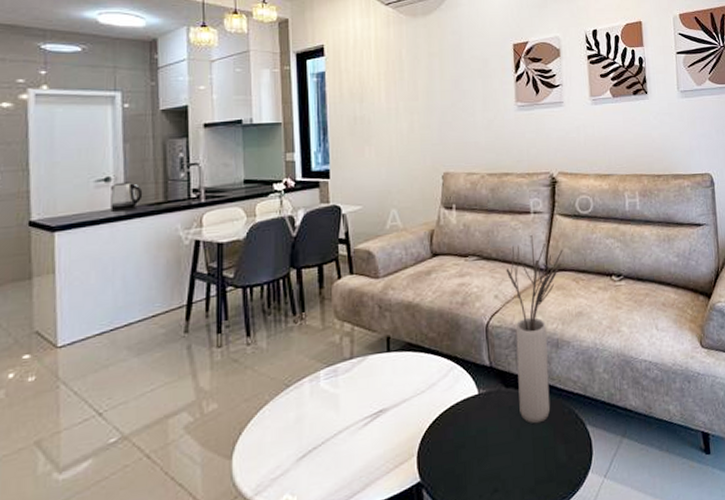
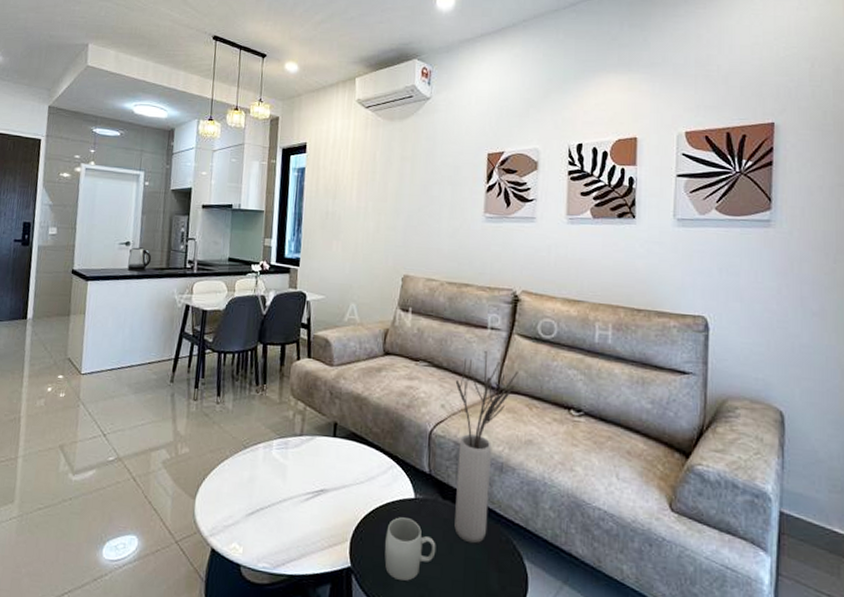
mug: none [452,415,505,481] -> present [384,517,436,581]

